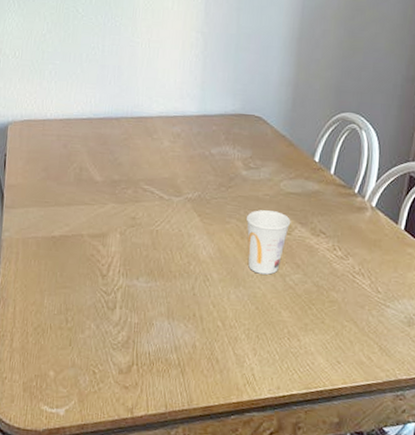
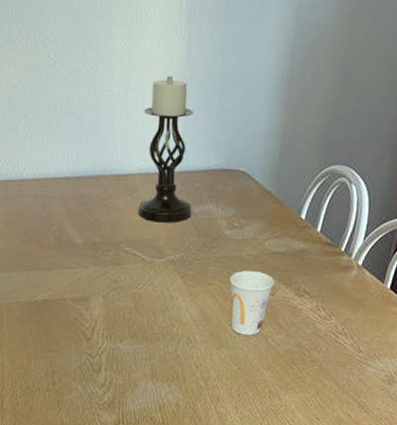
candle holder: none [157,29,211,163] -> present [138,75,193,223]

